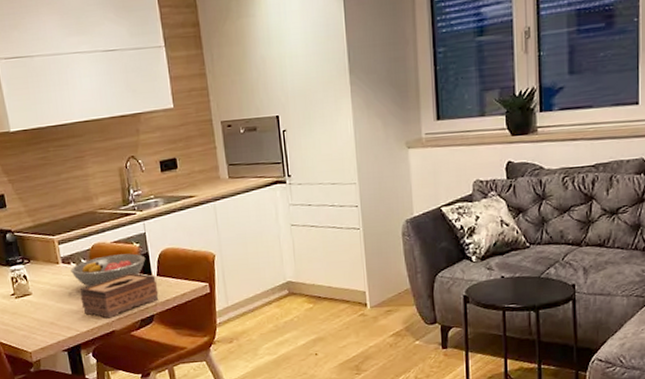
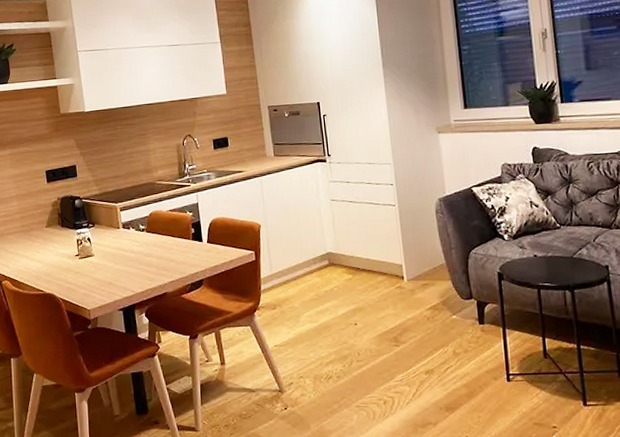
fruit bowl: present [71,253,146,287] -> none [130,221,198,251]
tissue box: present [79,273,159,319] -> none [137,239,208,281]

